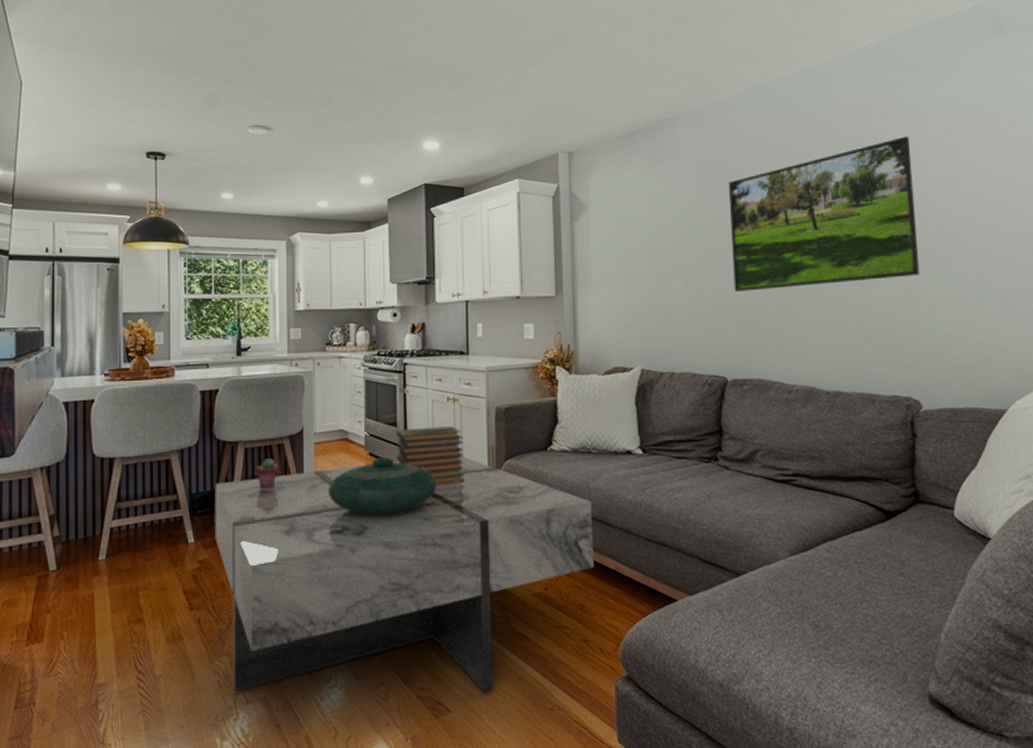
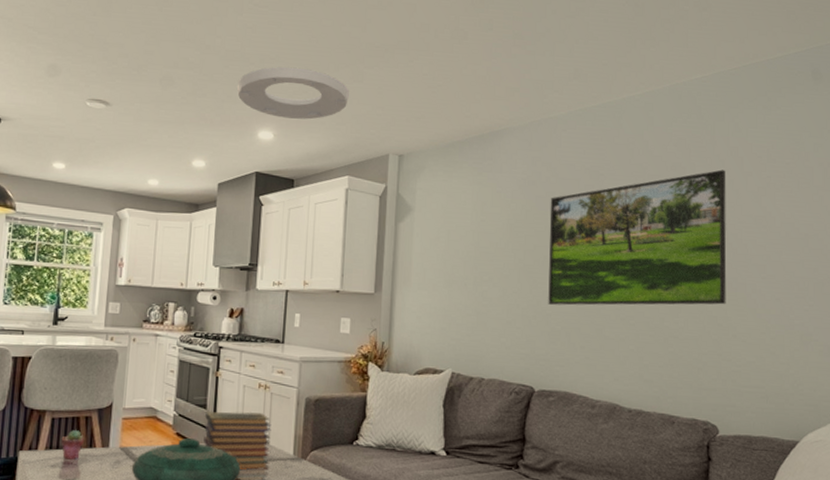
ceiling light: none [397,73,512,126] -> present [236,66,349,120]

